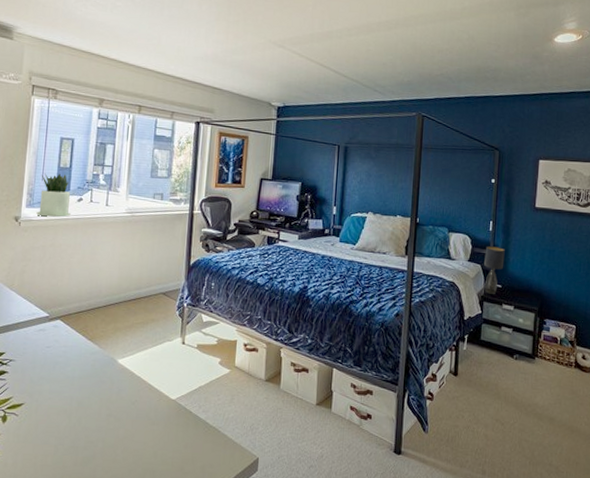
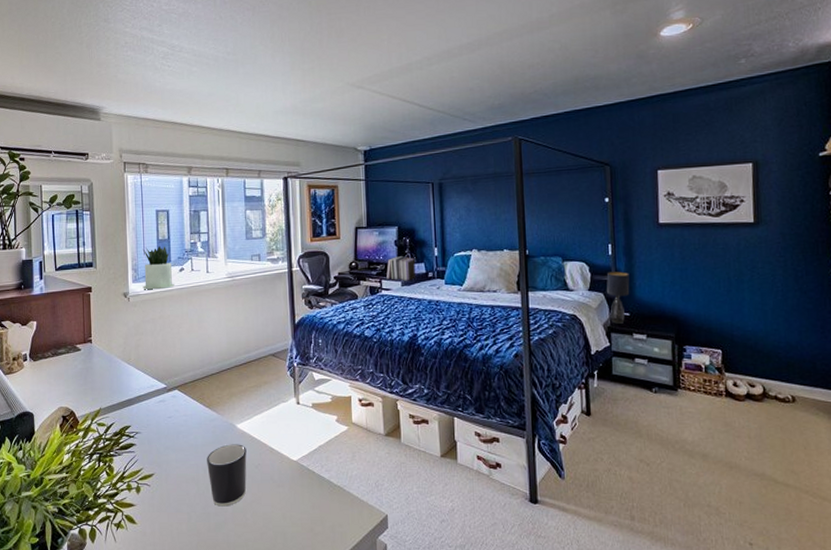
mug: none [81,378,125,441] -> present [207,444,247,506]
books: none [285,210,314,235] -> present [386,255,417,281]

